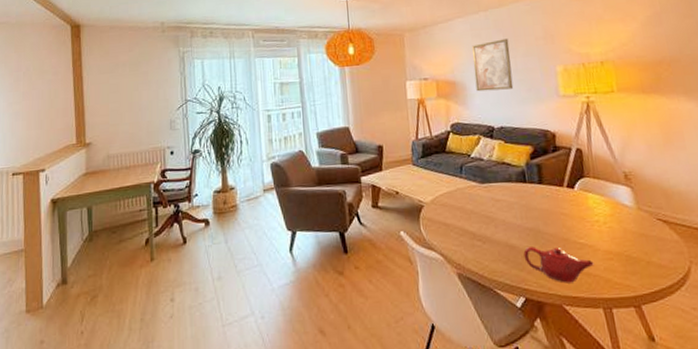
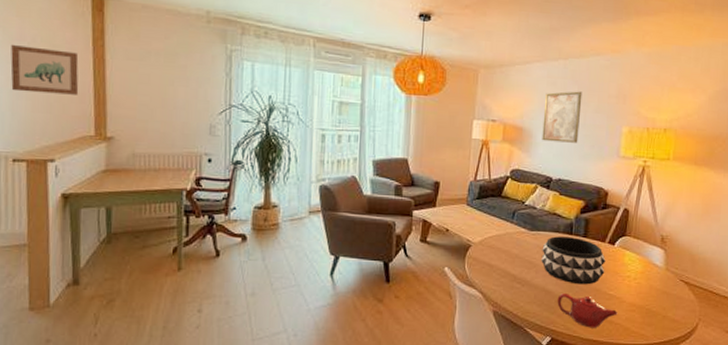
wall art: none [10,74,63,115] -> present [10,45,79,95]
decorative bowl: none [497,185,570,236] -> present [541,236,606,285]

